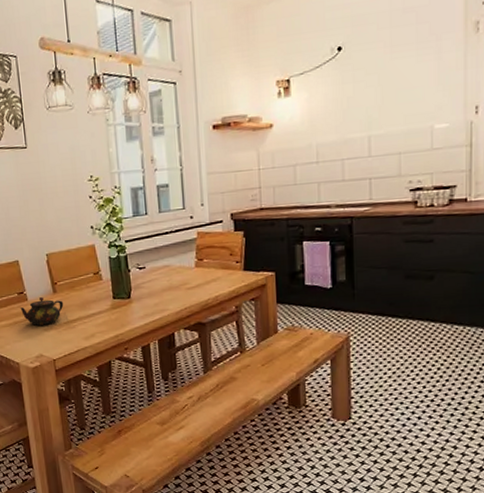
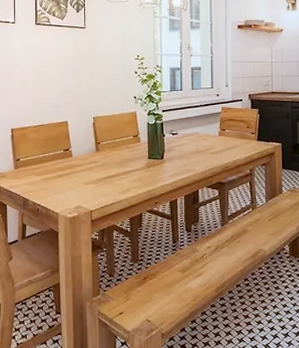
teapot: present [20,296,64,326] -> none [64,153,104,179]

